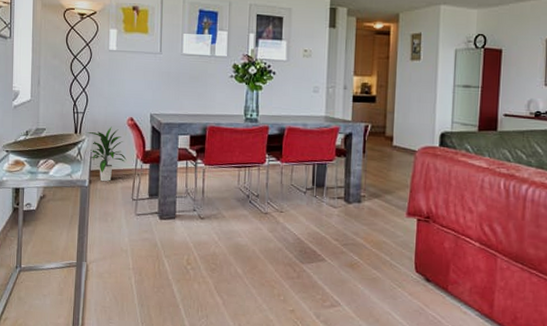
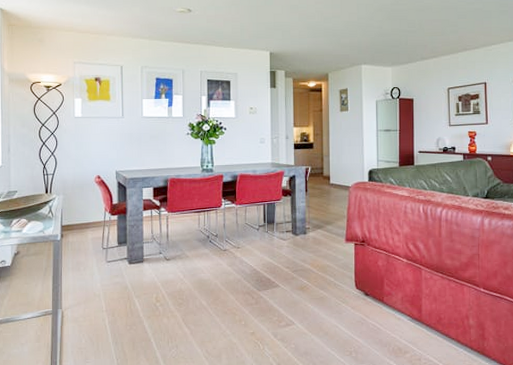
indoor plant: present [87,126,127,182] -> none [57,185,96,235]

